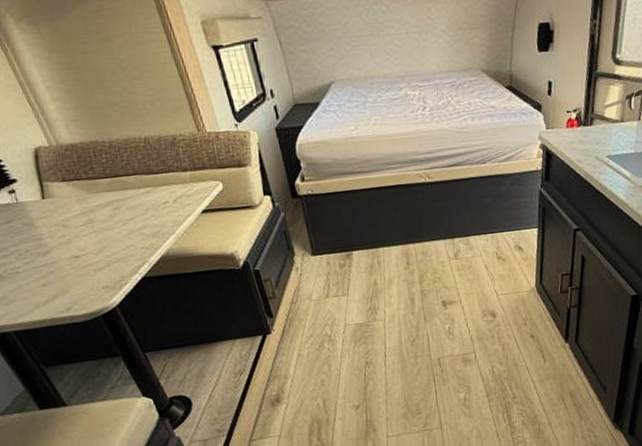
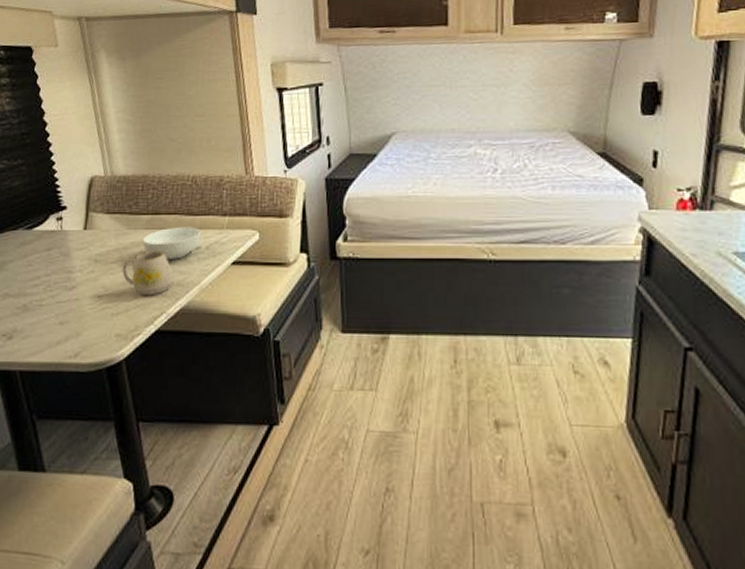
mug: none [93,209,148,250] -> present [122,250,173,295]
cereal bowl: none [107,184,167,216] -> present [142,226,202,259]

